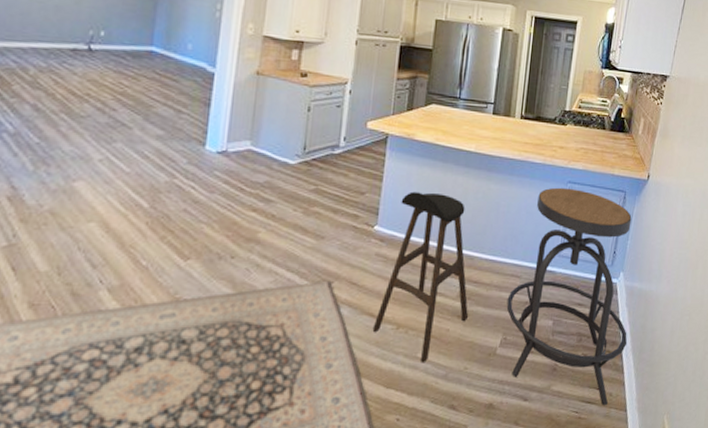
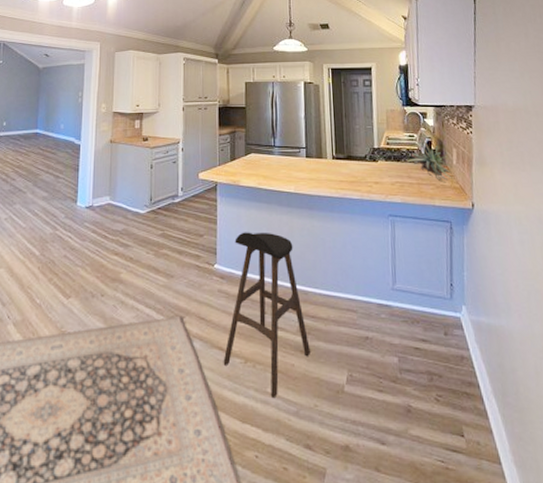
bar stool: present [506,187,632,405] -> none [347,221,486,455]
plant: none [593,103,637,153] -> present [405,137,453,183]

